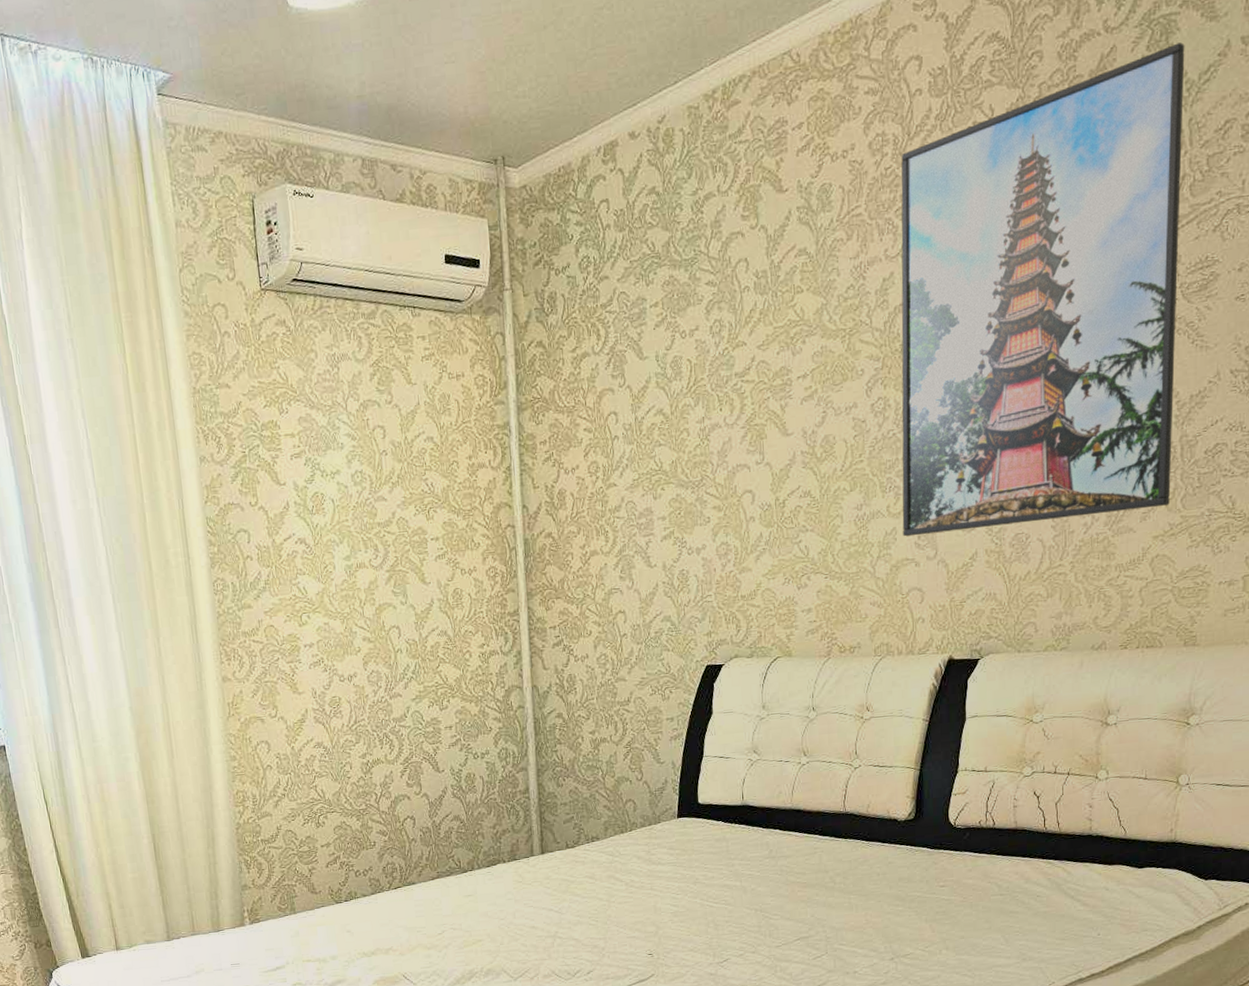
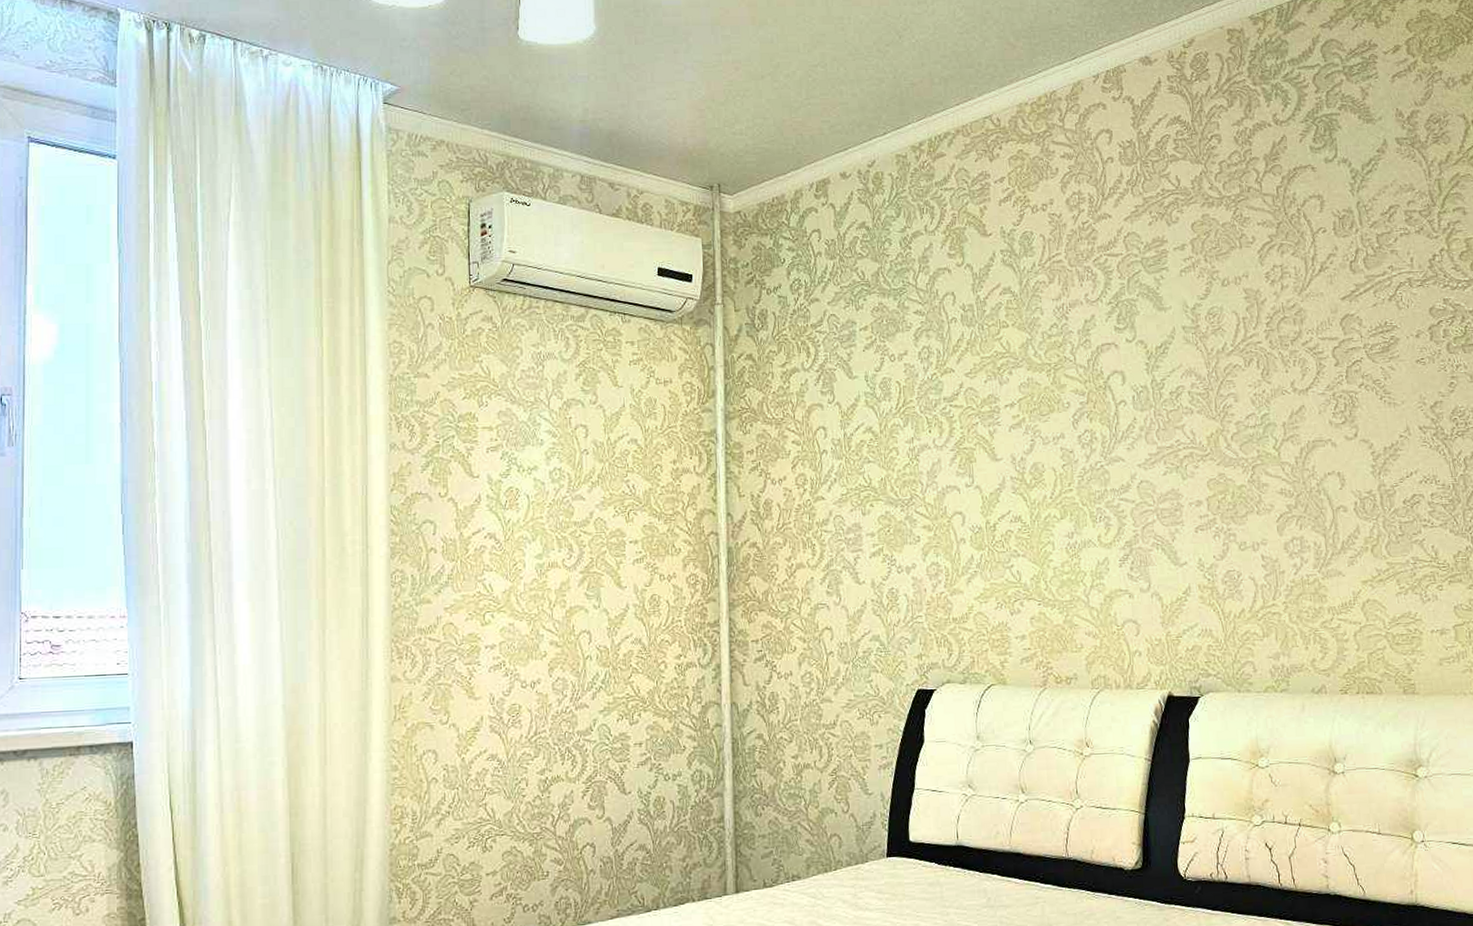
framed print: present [901,42,1185,537] -> none [1097,138,1375,568]

